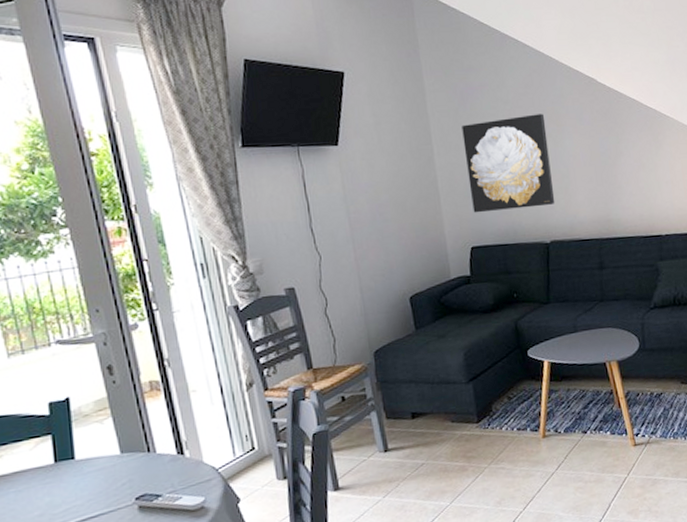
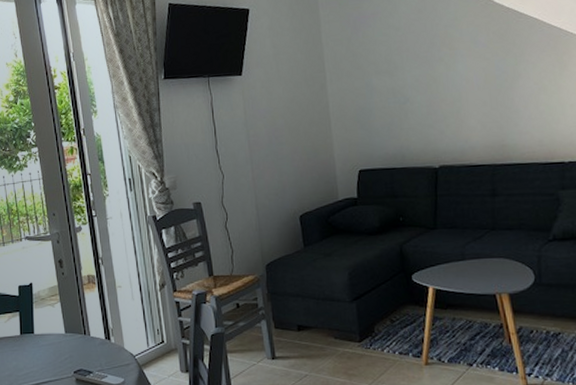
wall art: present [462,114,555,213] -> none [354,38,446,137]

